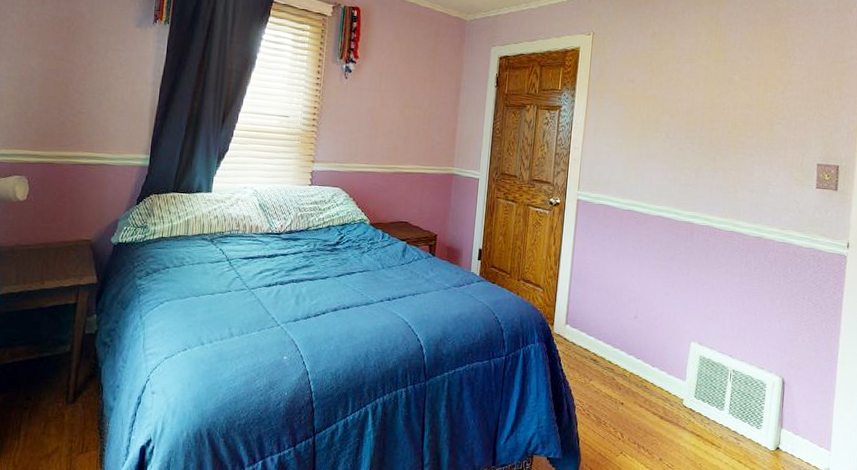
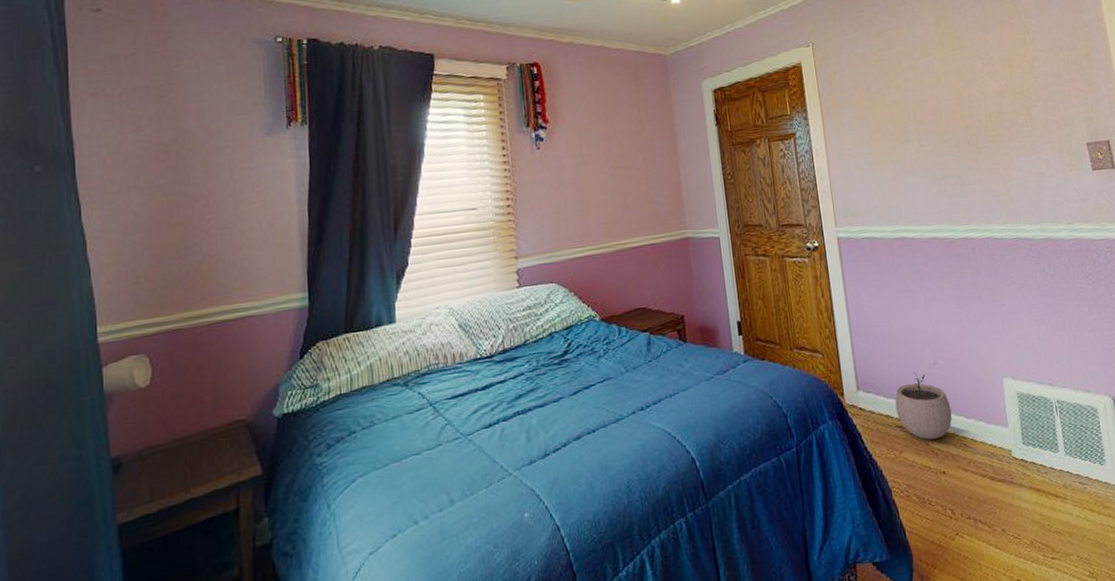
plant pot: none [594,320,641,376] -> present [895,371,953,440]

